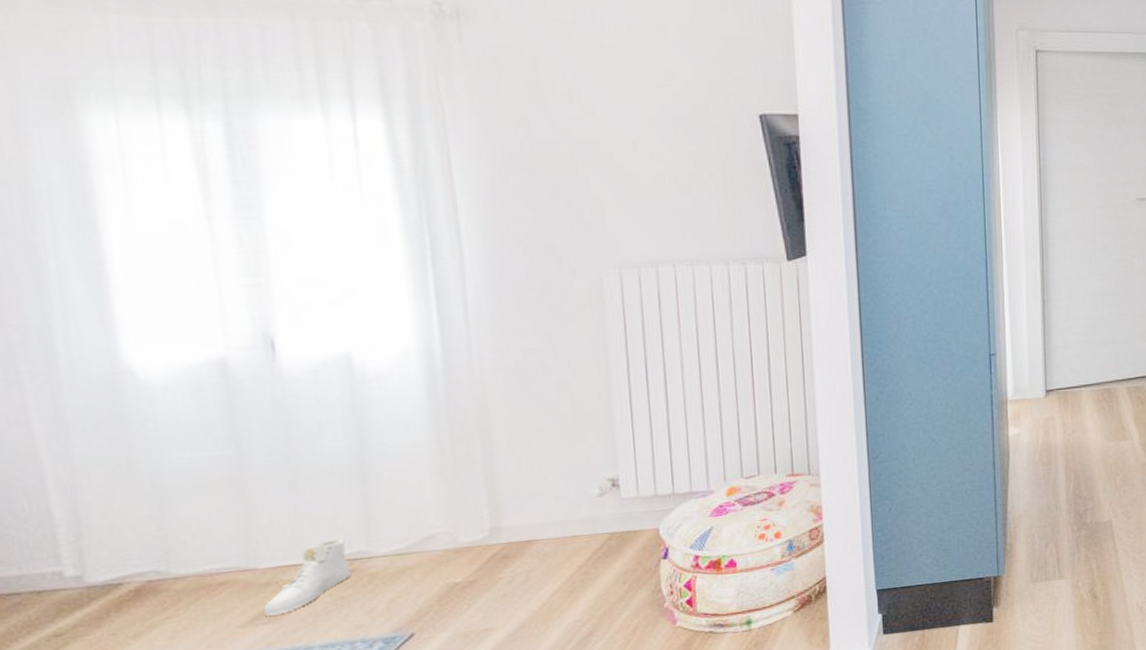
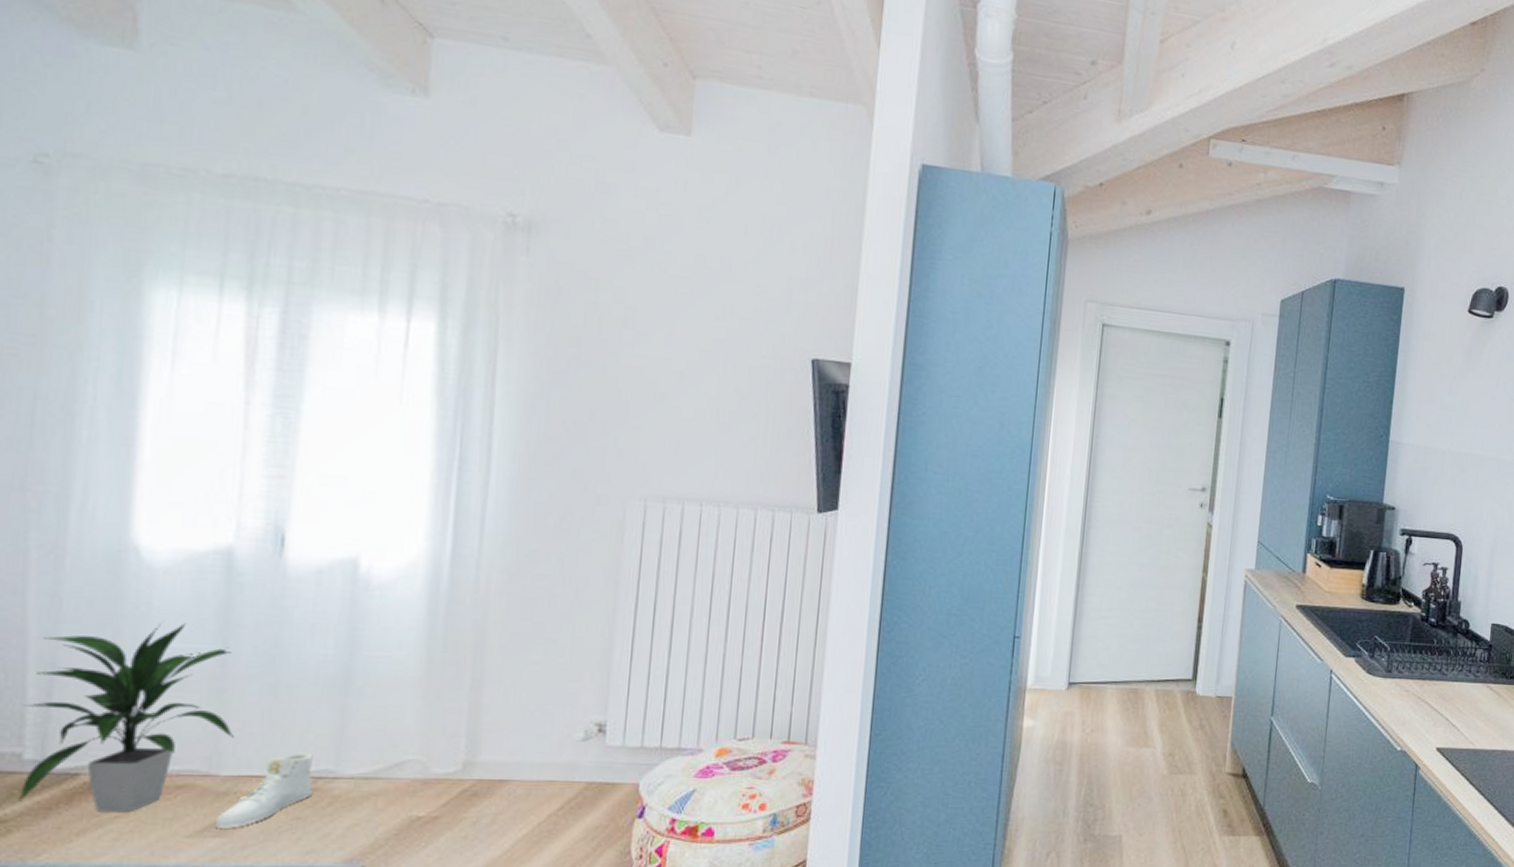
indoor plant: none [53,433,265,616] -> present [18,623,234,813]

